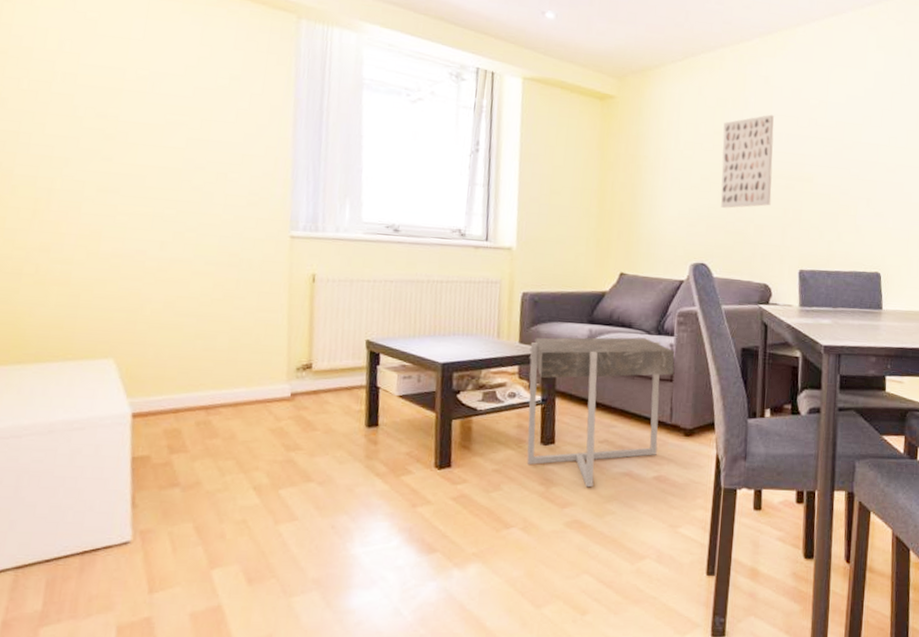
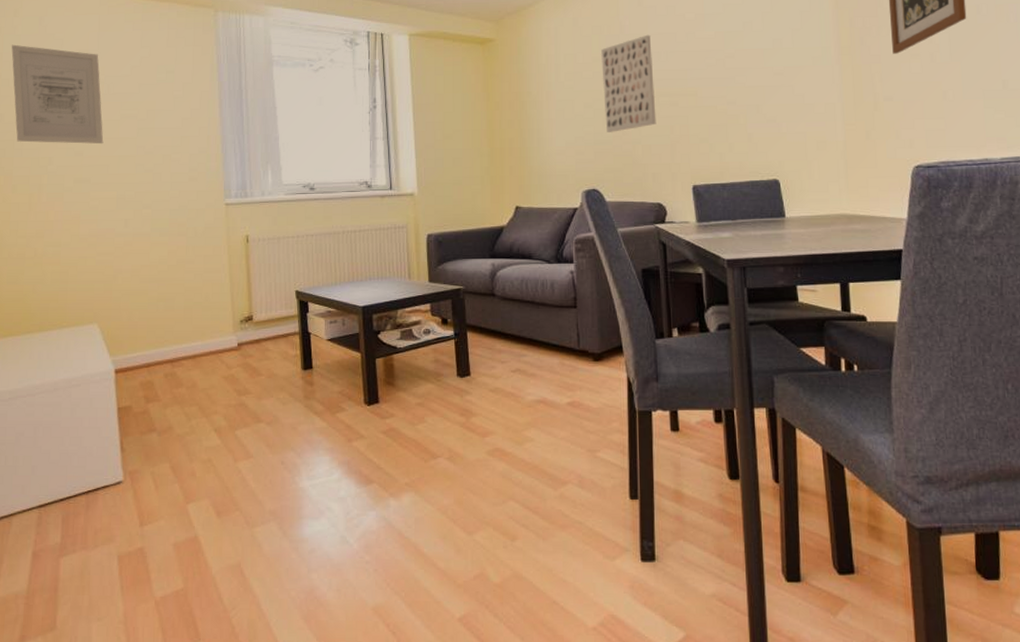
wall art: none [22,16,144,151] -> present [11,44,104,144]
side table: present [526,337,675,488] -> none [439,267,577,416]

